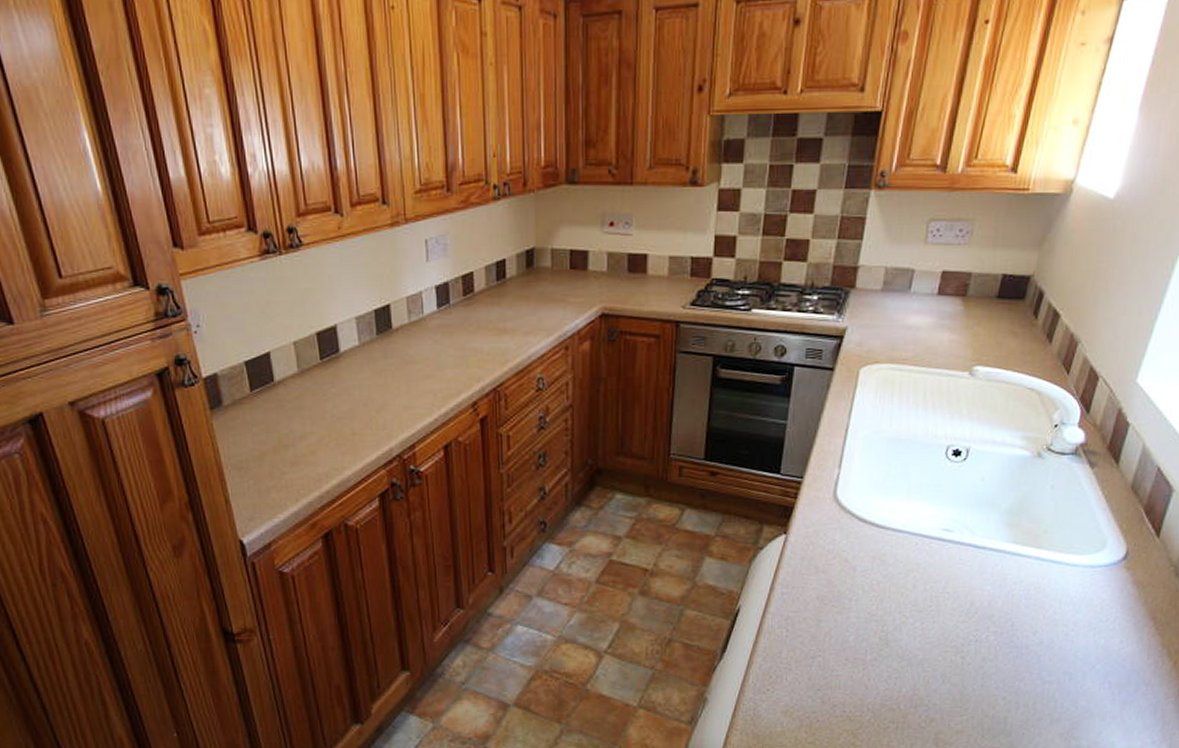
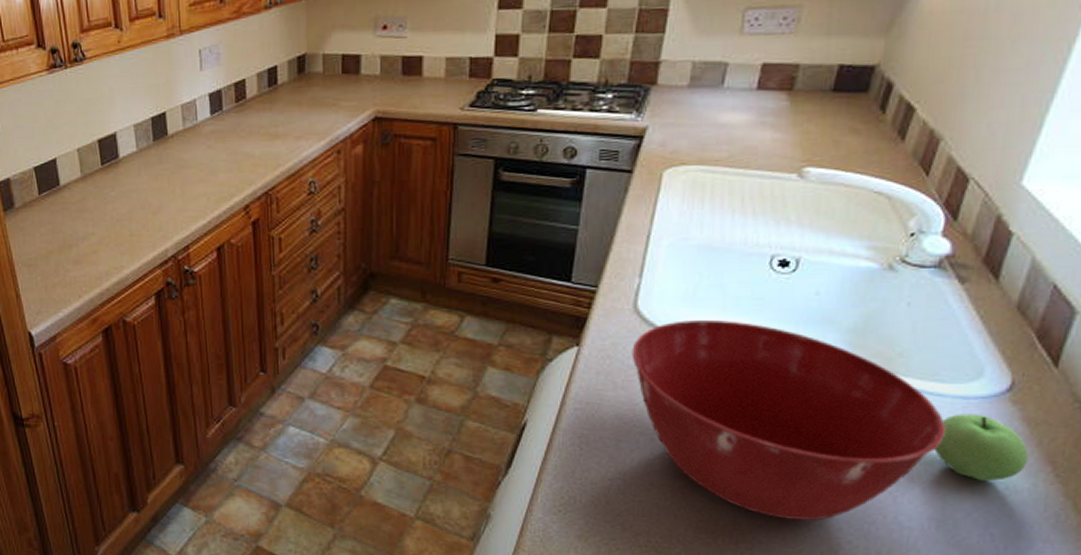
mixing bowl: none [831,506,1078,682] -> present [631,320,946,520]
apple: none [1069,580,1137,638] -> present [934,414,1029,482]

